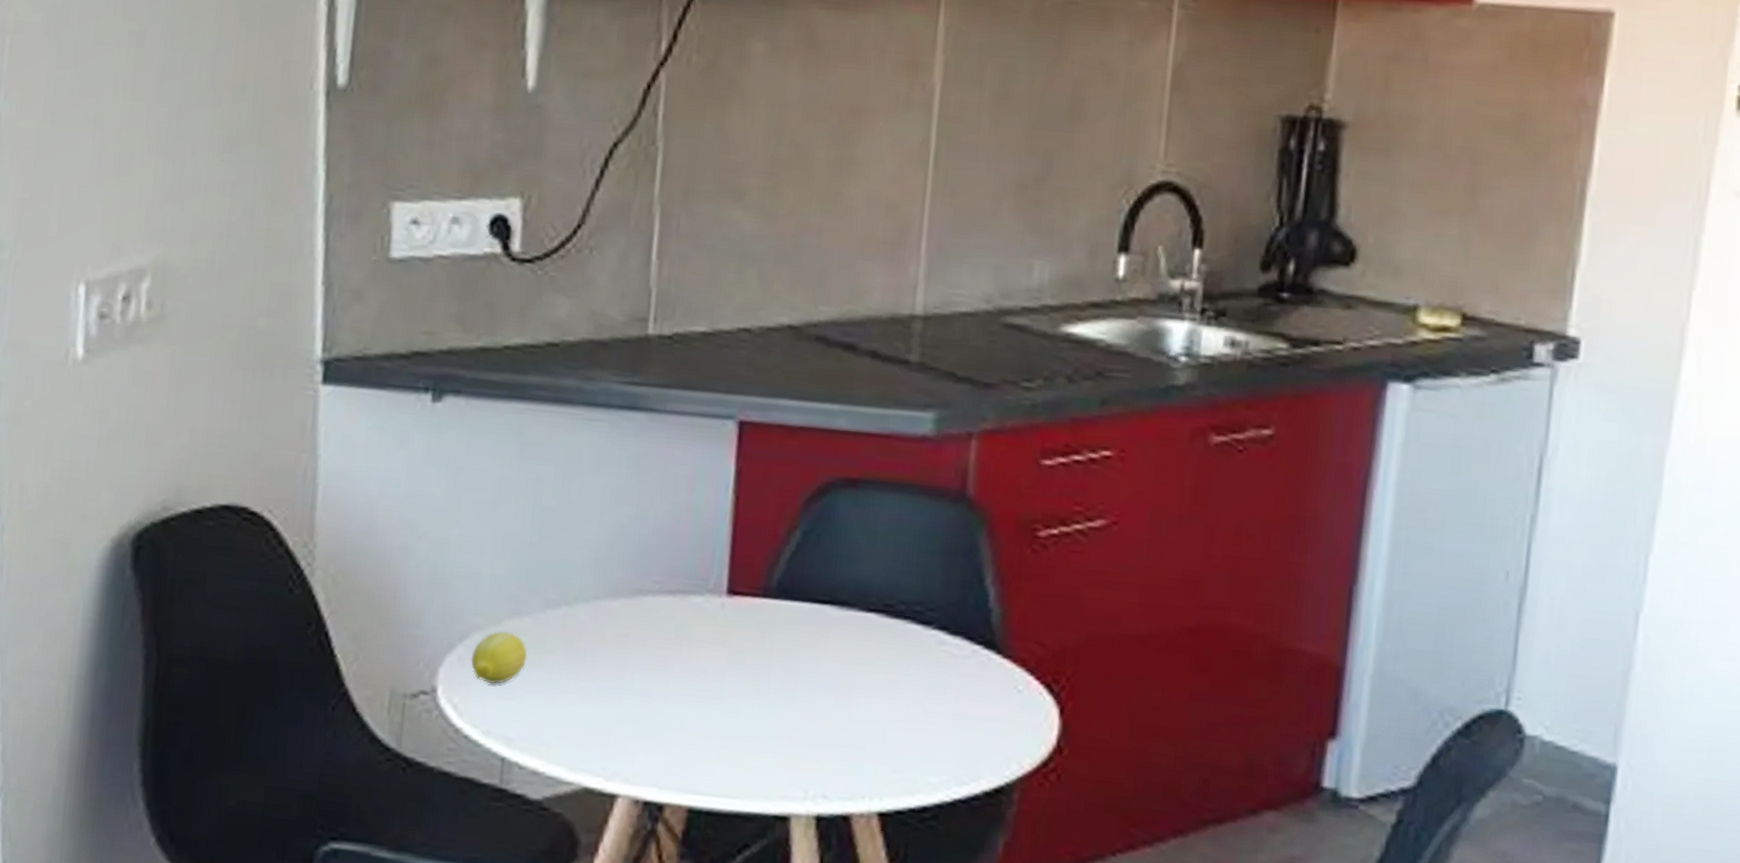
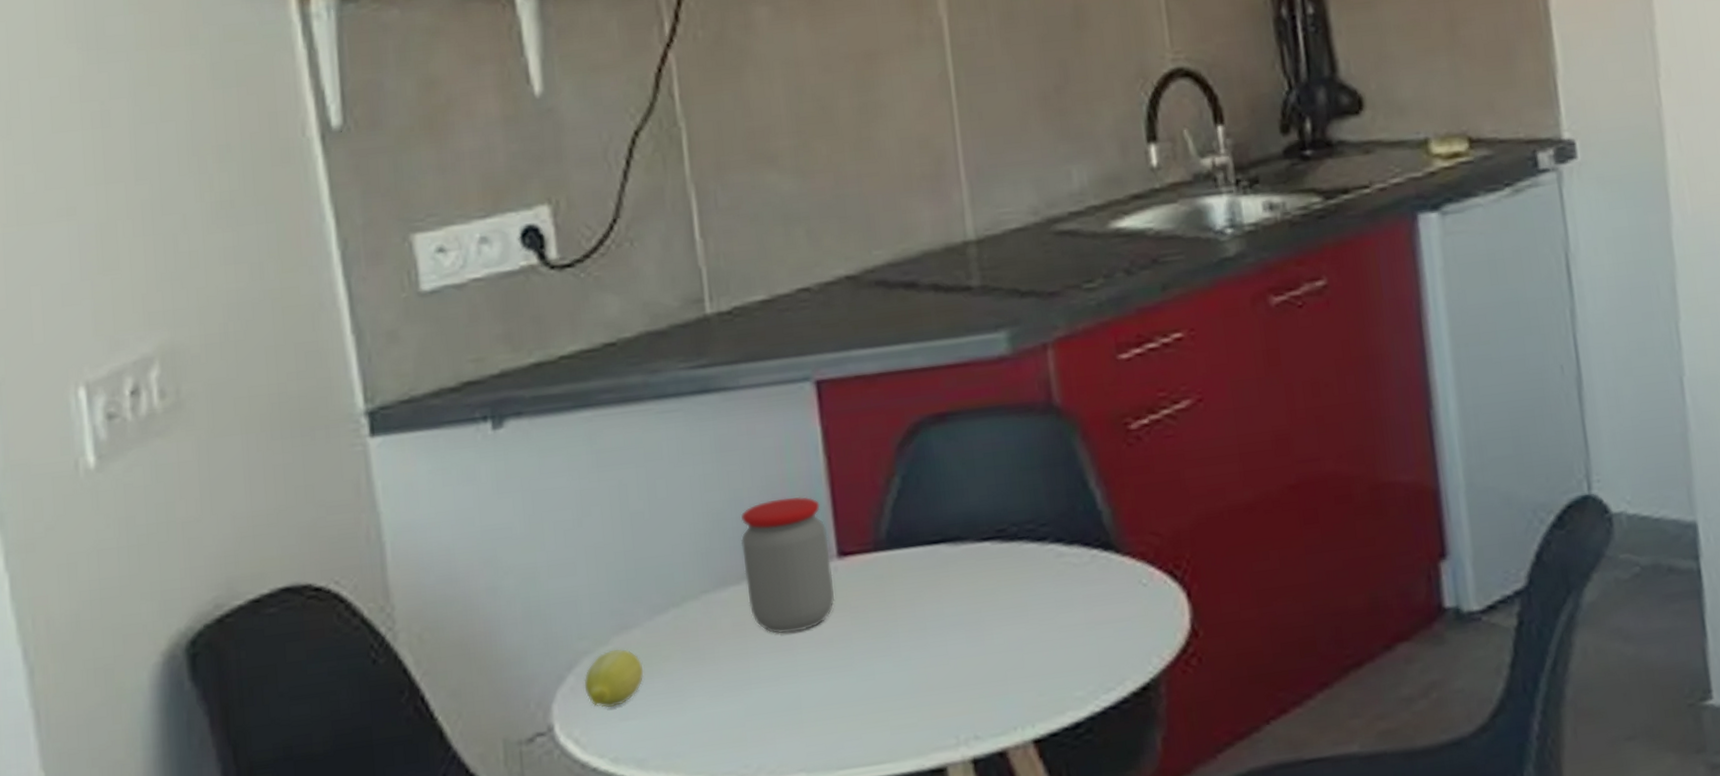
jar: none [635,525,722,656] -> present [740,496,835,634]

